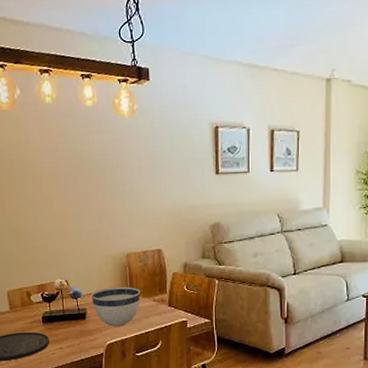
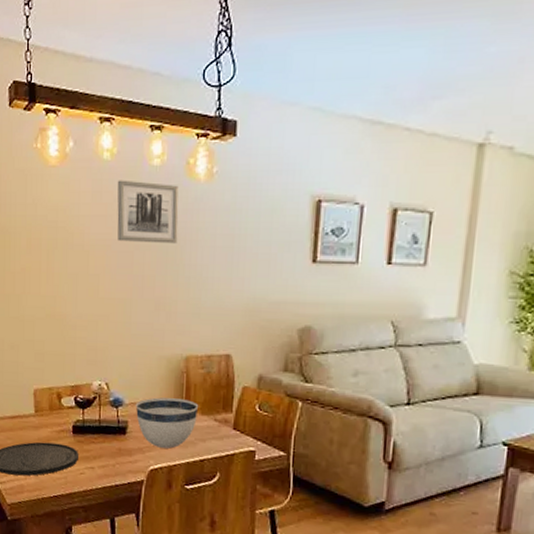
wall art: none [60,118,112,168] -> present [117,180,179,244]

